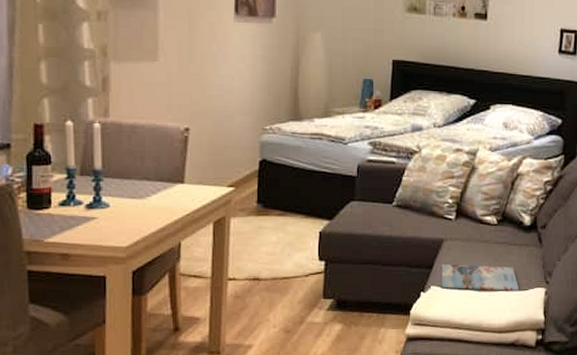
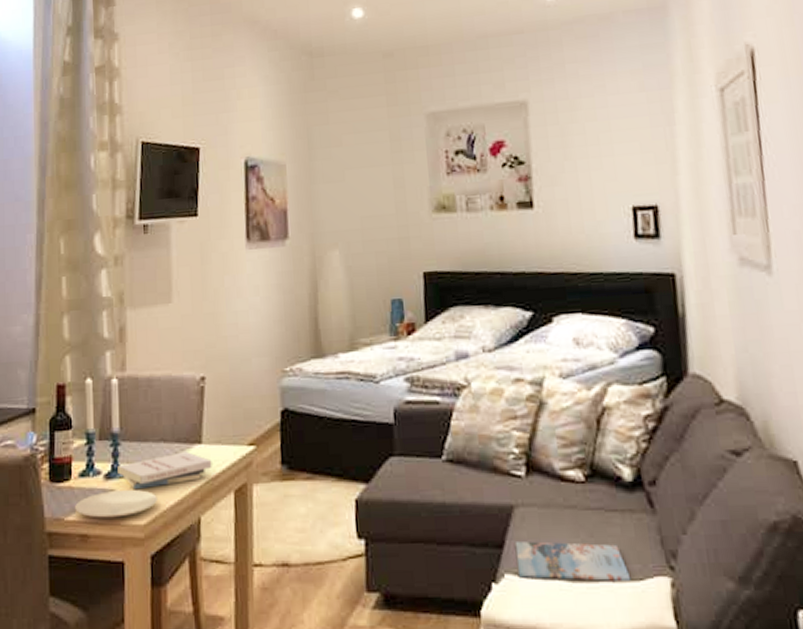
plate: none [54,217,141,241] -> present [74,489,159,518]
books: none [100,189,193,219] -> present [117,452,212,490]

